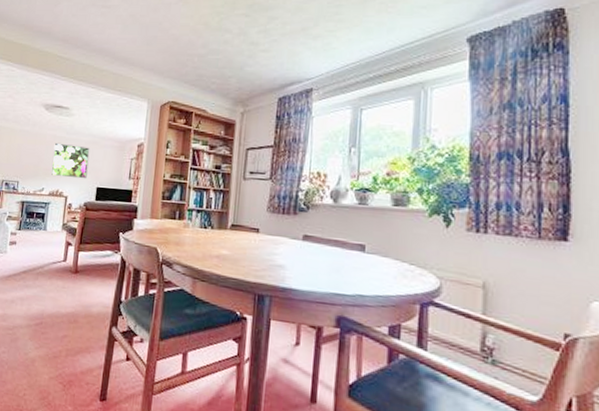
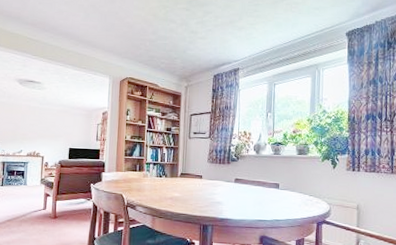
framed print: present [51,142,90,179] -> none [28,112,62,142]

